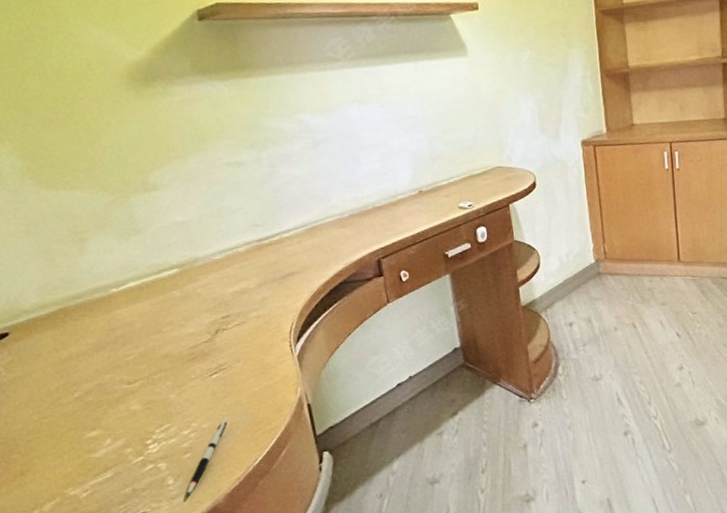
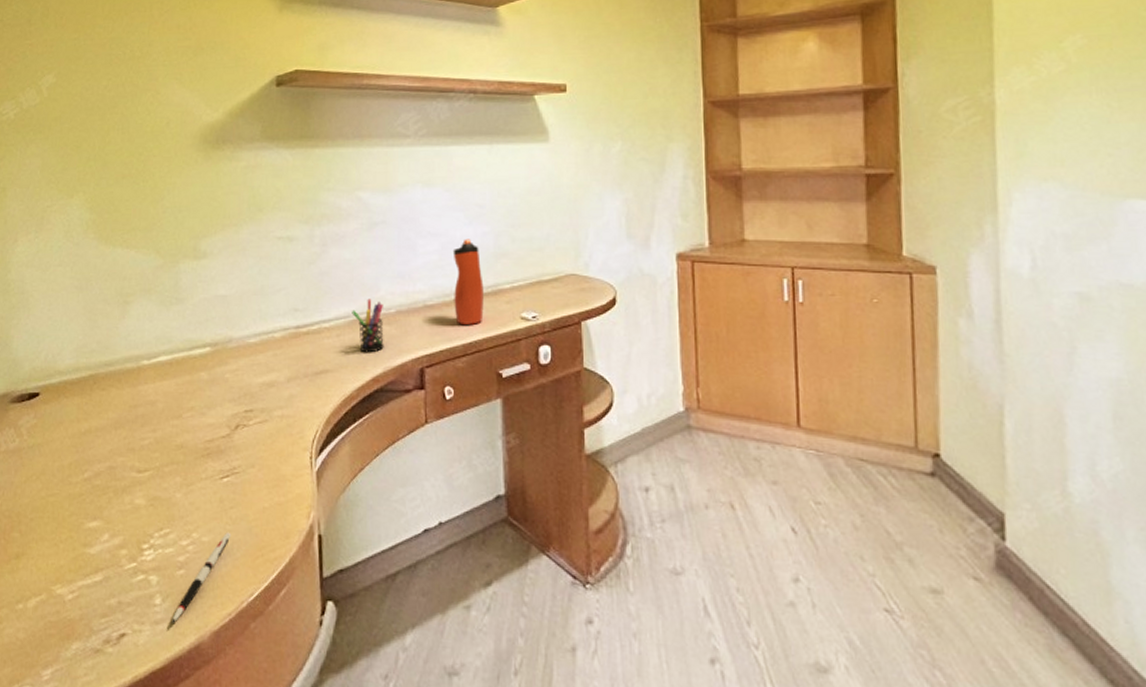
pen holder: none [308,207,343,254] -> present [352,298,384,353]
water bottle: none [393,146,427,219] -> present [453,239,484,325]

